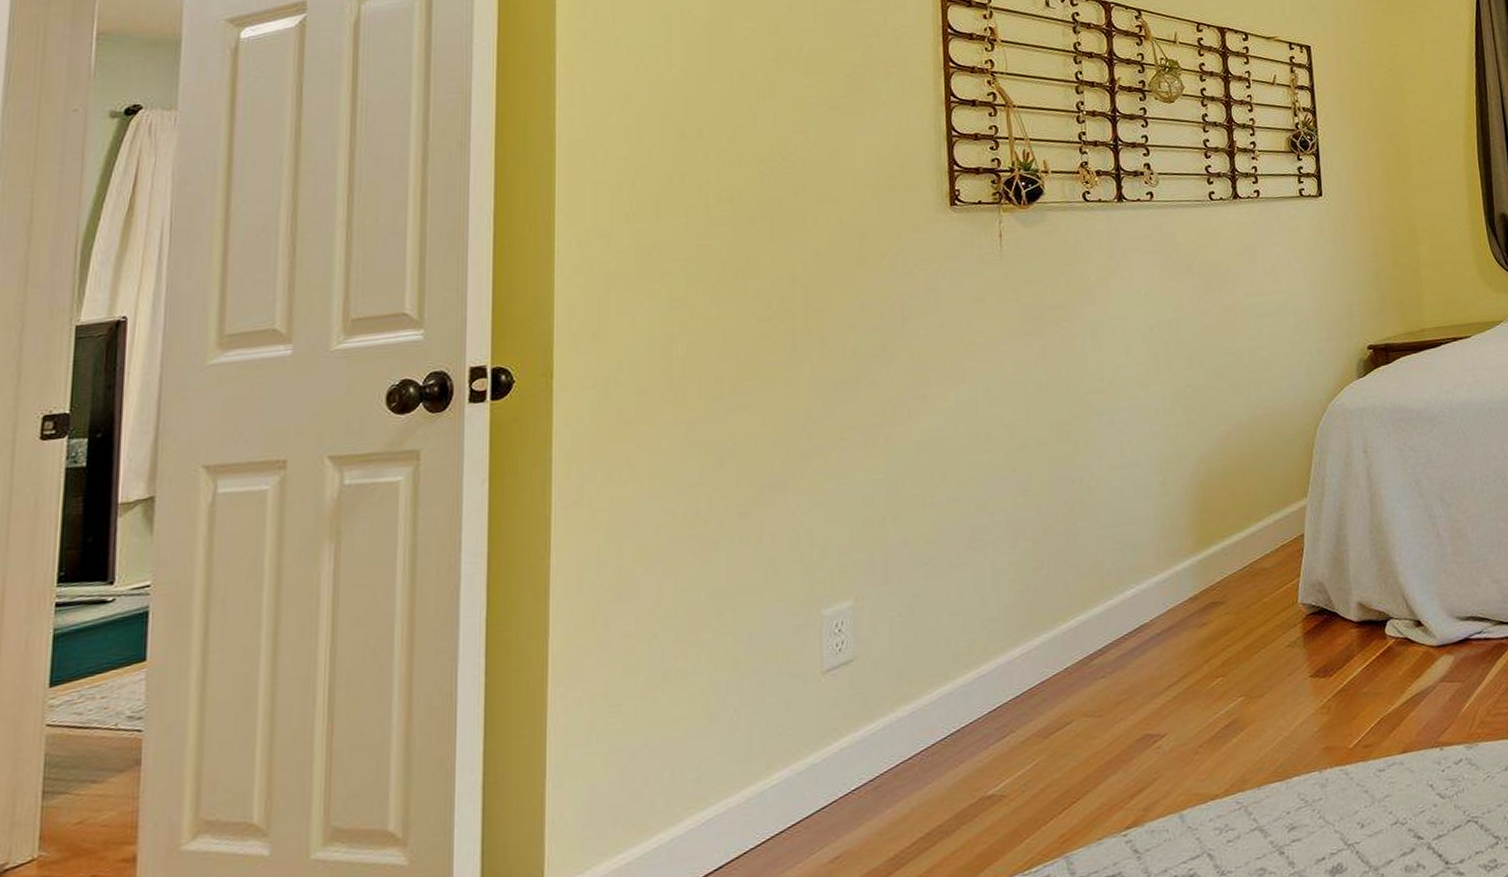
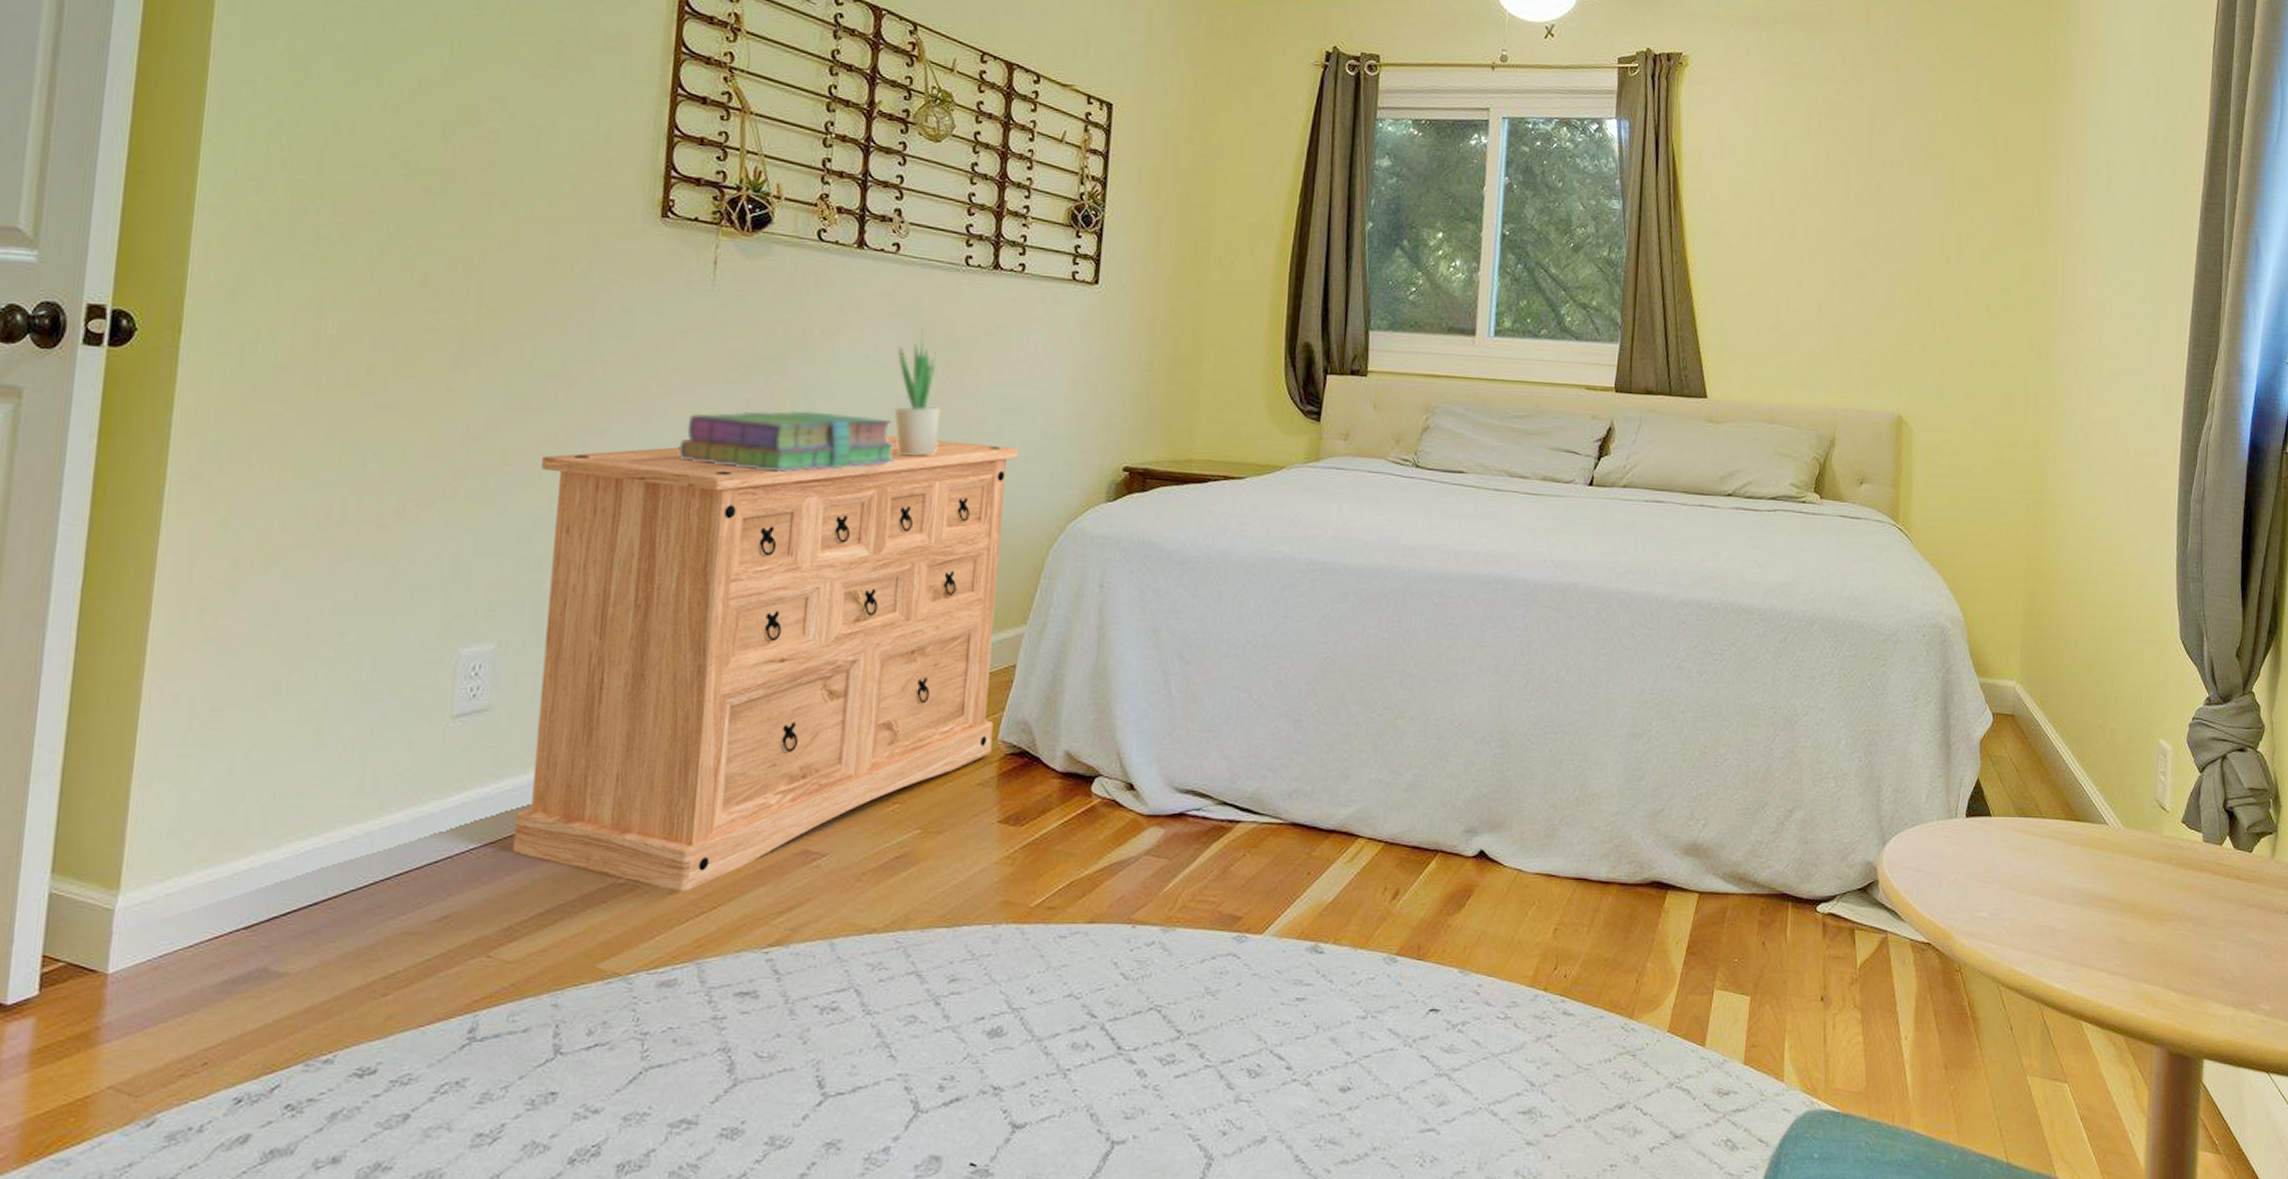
dresser: none [875,346,1295,795] -> present [512,434,1018,892]
stack of books: none [990,342,1175,409] -> present [678,410,896,472]
potted plant: none [1164,262,1208,371] -> present [894,331,941,456]

